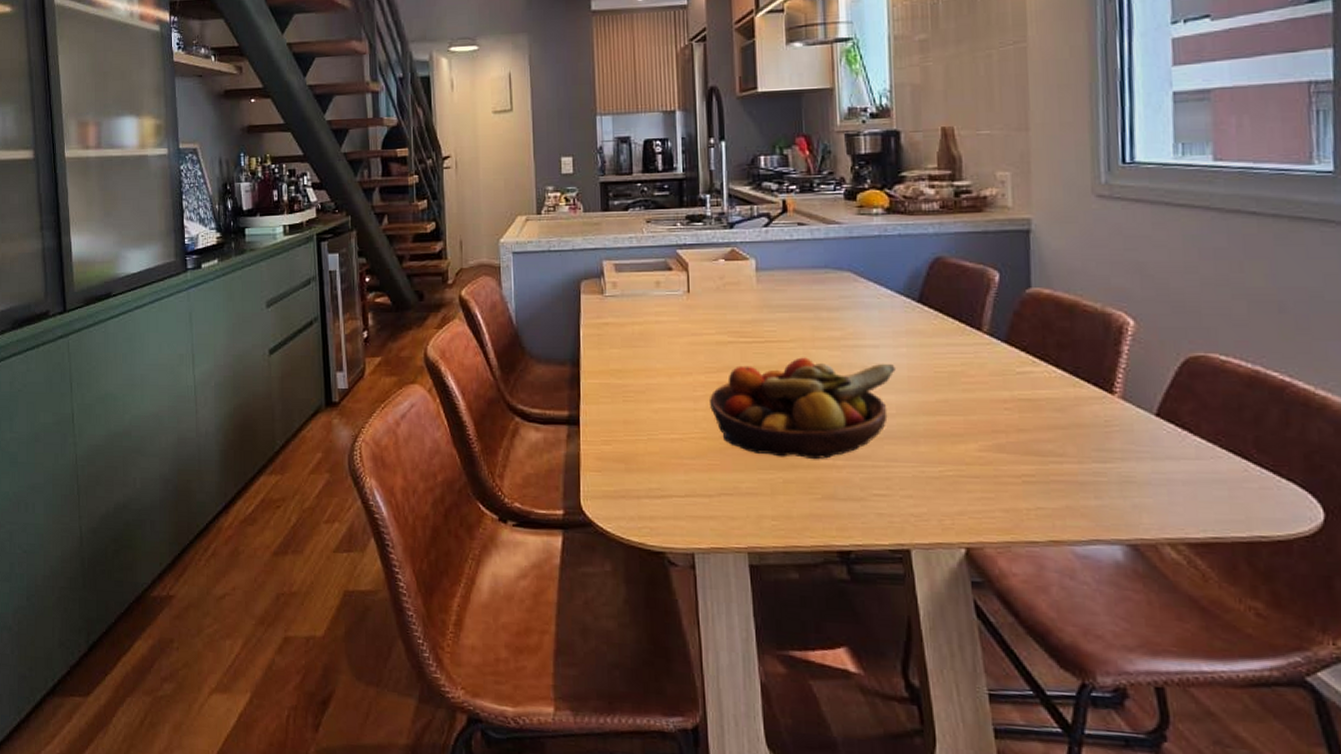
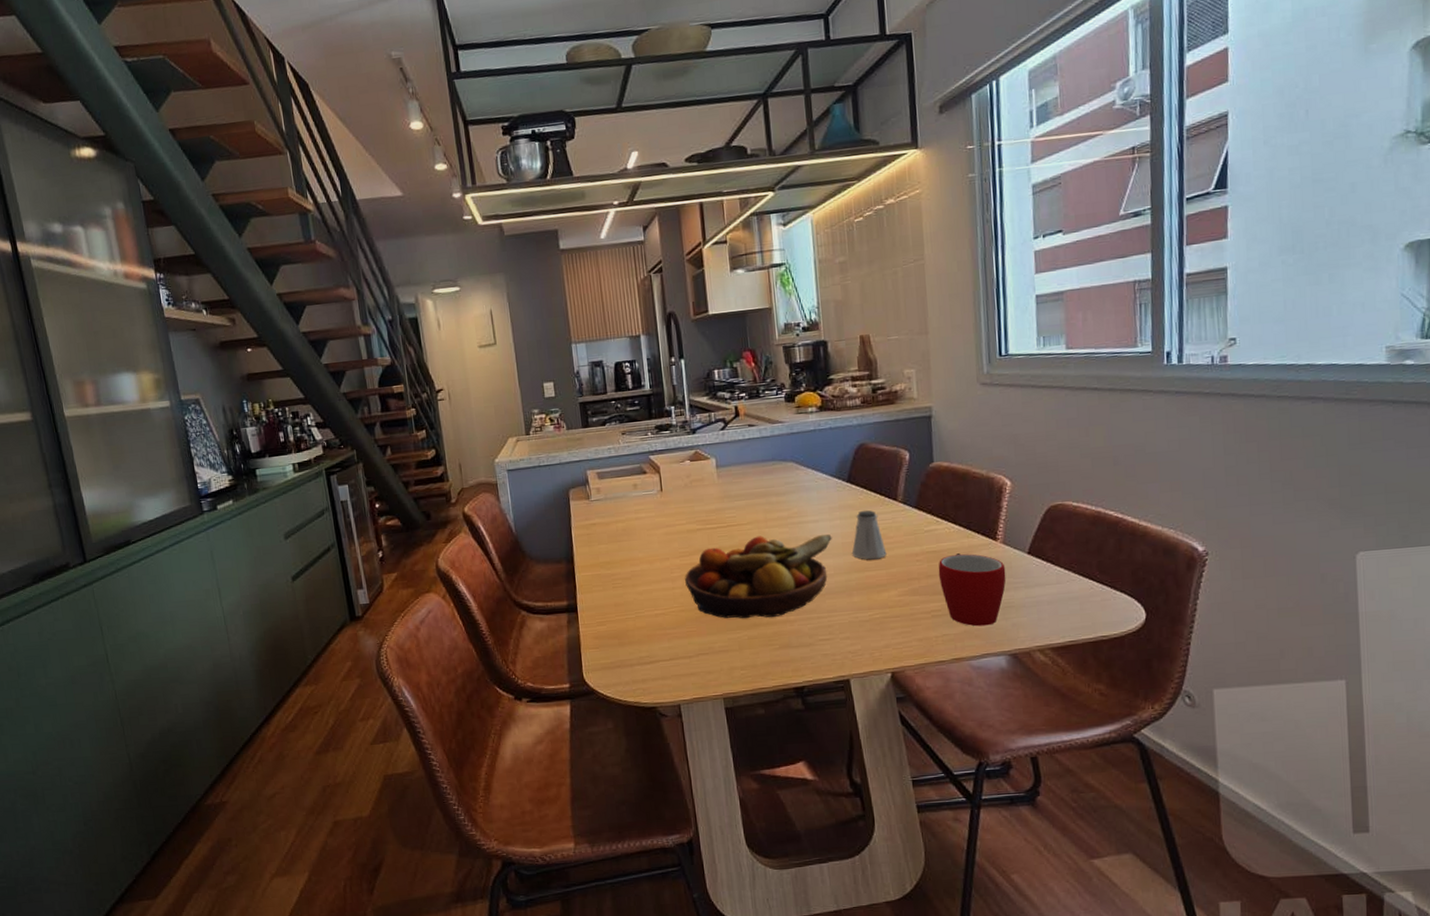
saltshaker: none [920,338,966,402] -> present [851,509,887,560]
mug: none [1033,405,1126,503] -> present [938,553,1007,627]

